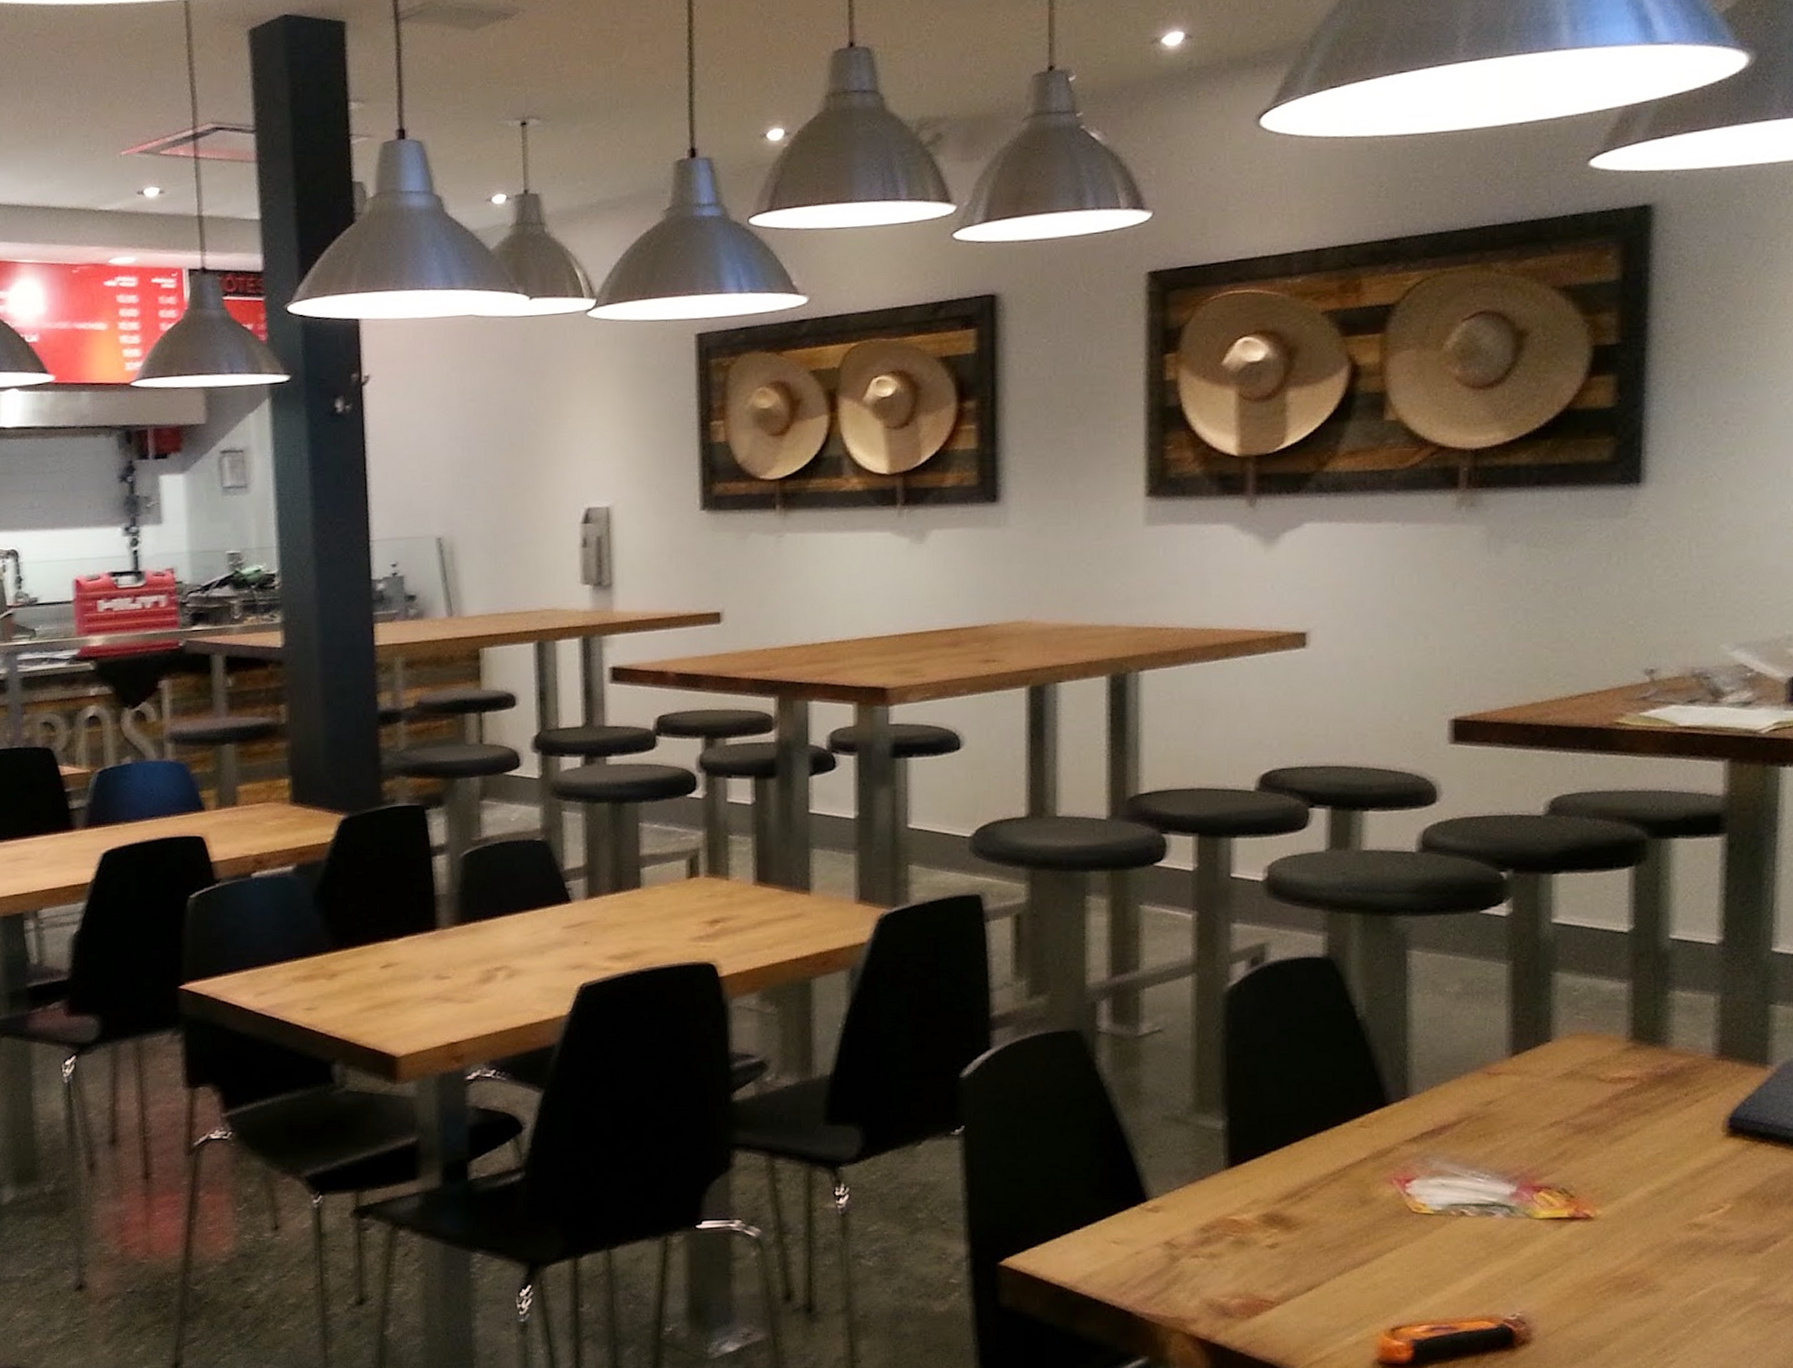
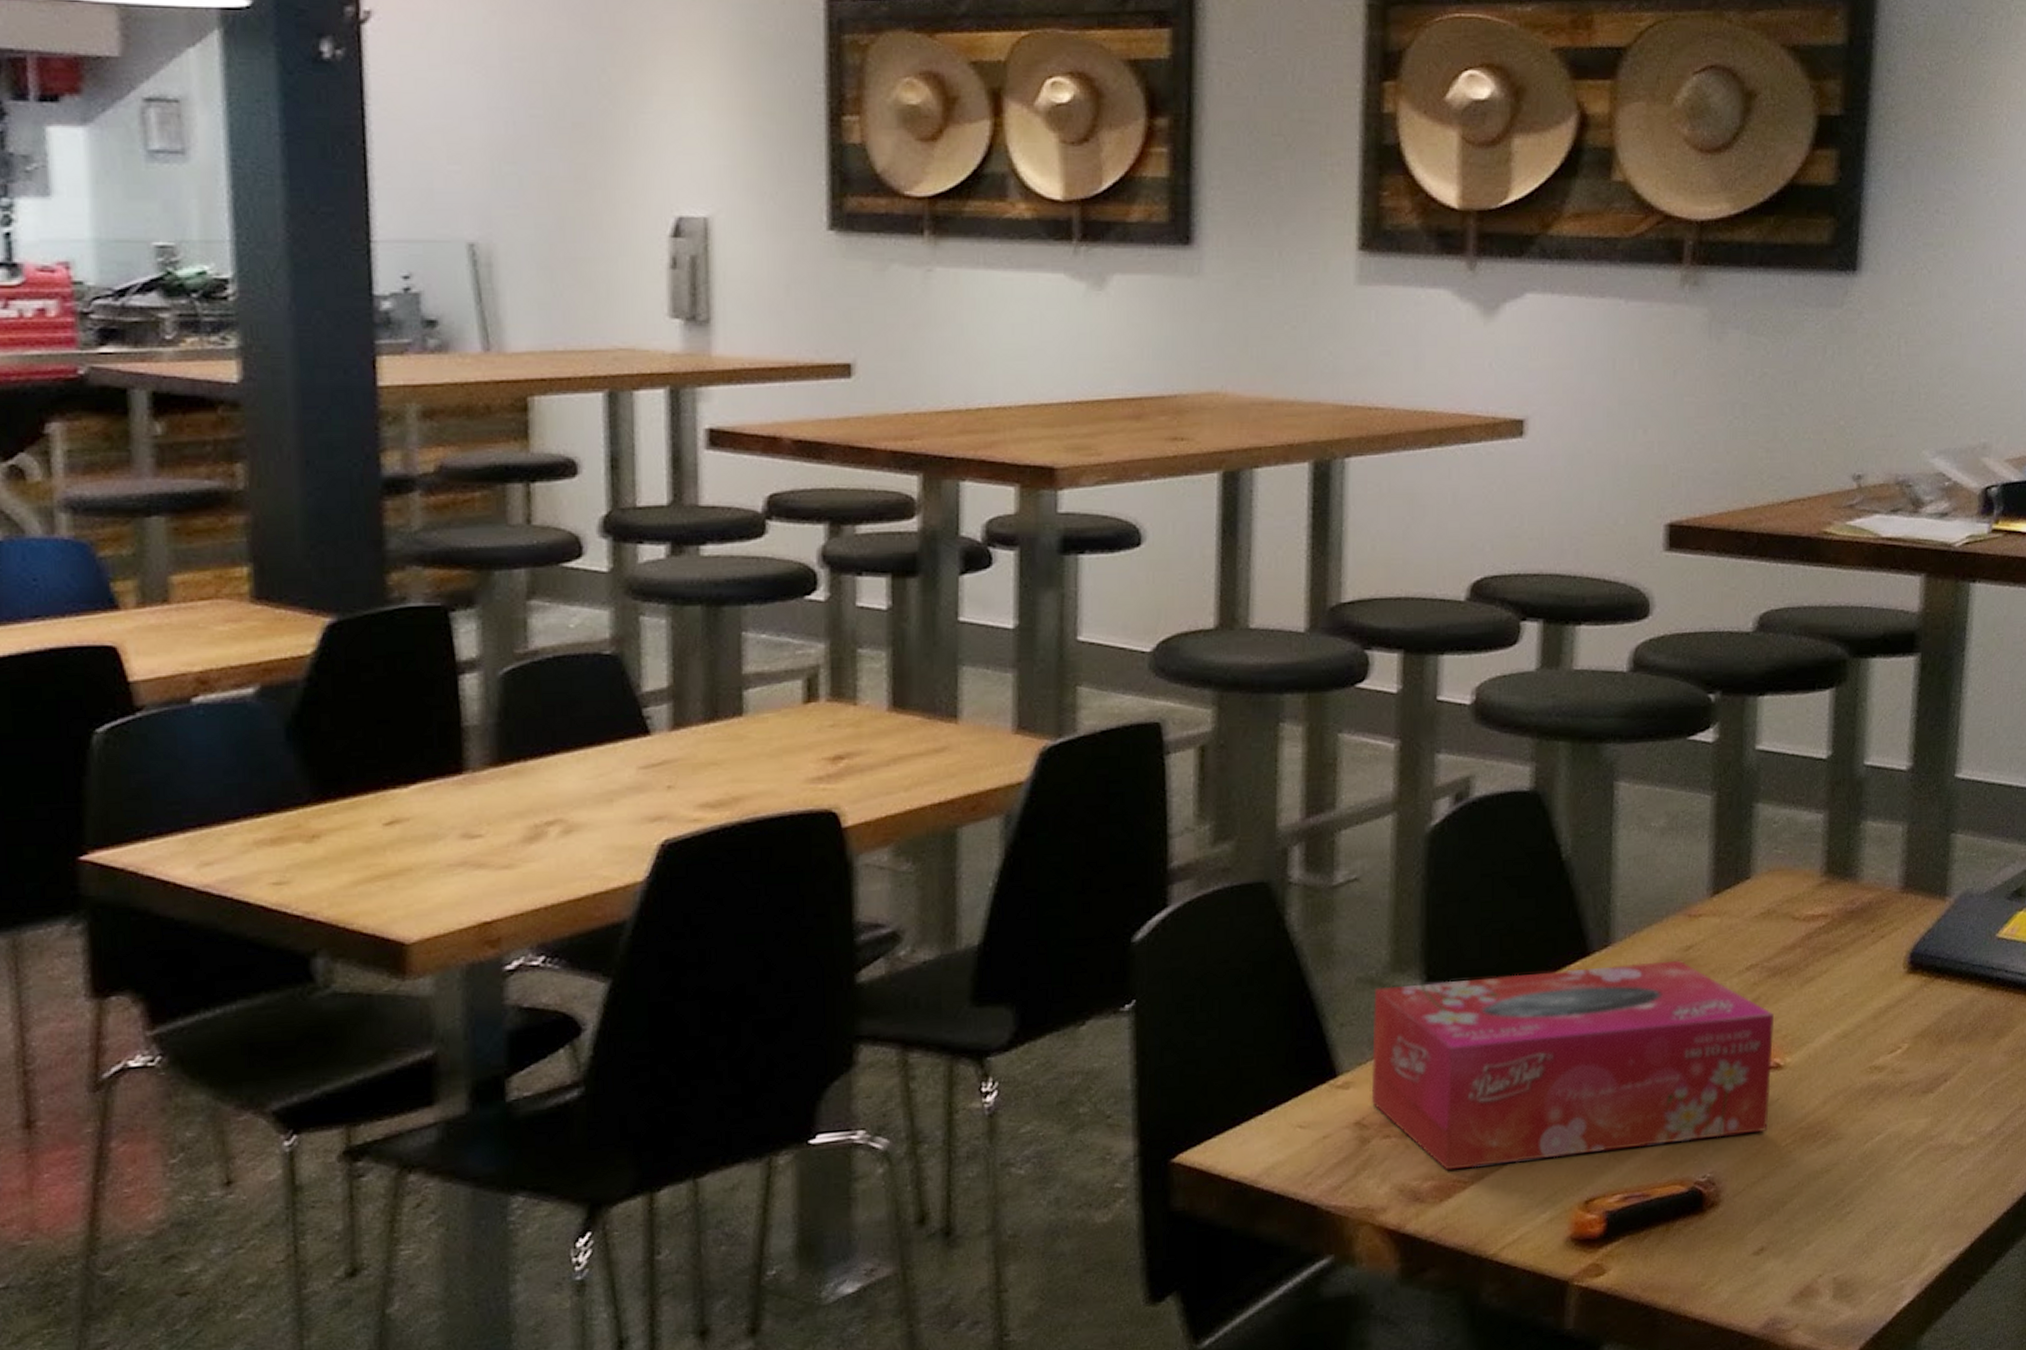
tissue box: none [1178,1114,1582,1291] -> present [1371,960,1774,1171]

